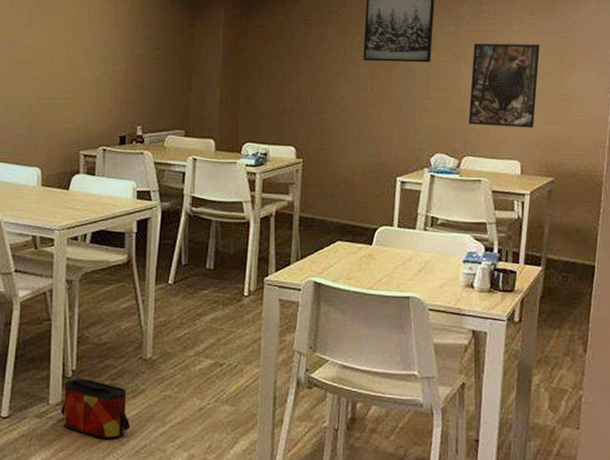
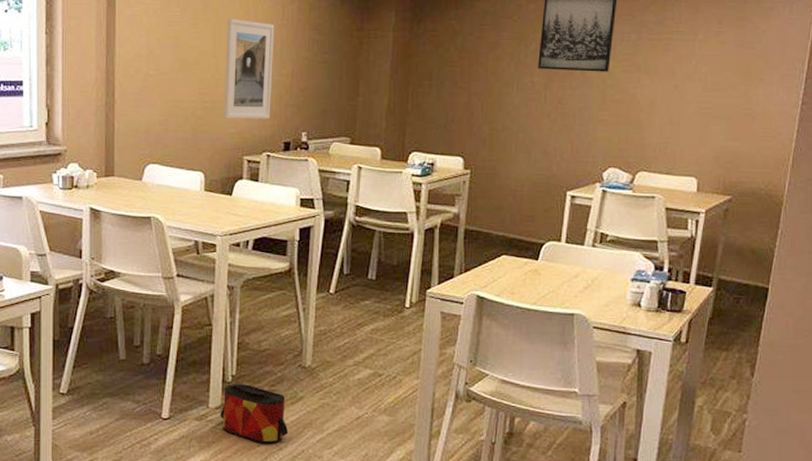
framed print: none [60,18,108,115] -> present [224,18,275,119]
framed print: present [468,43,541,128] -> none [645,52,726,144]

